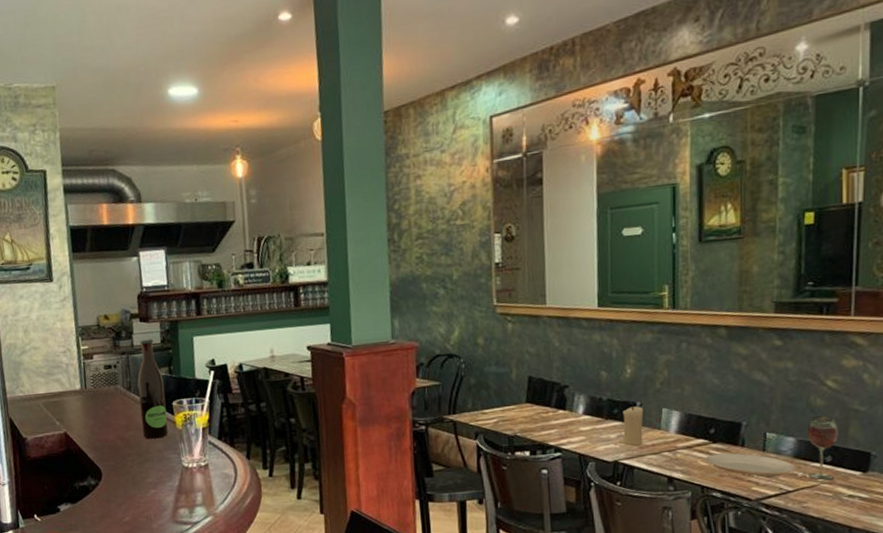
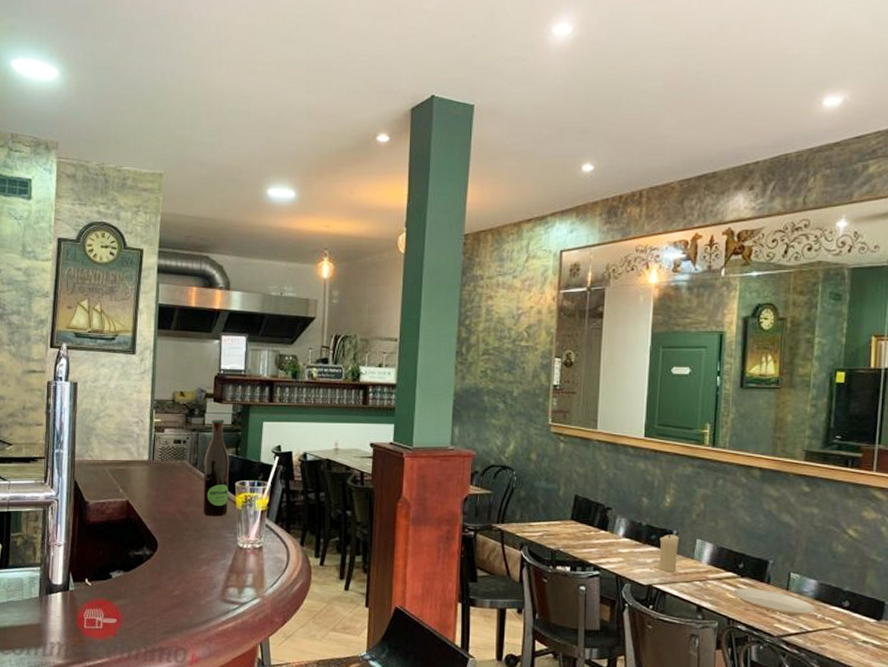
wineglass: present [807,416,838,480] -> none [827,562,857,624]

